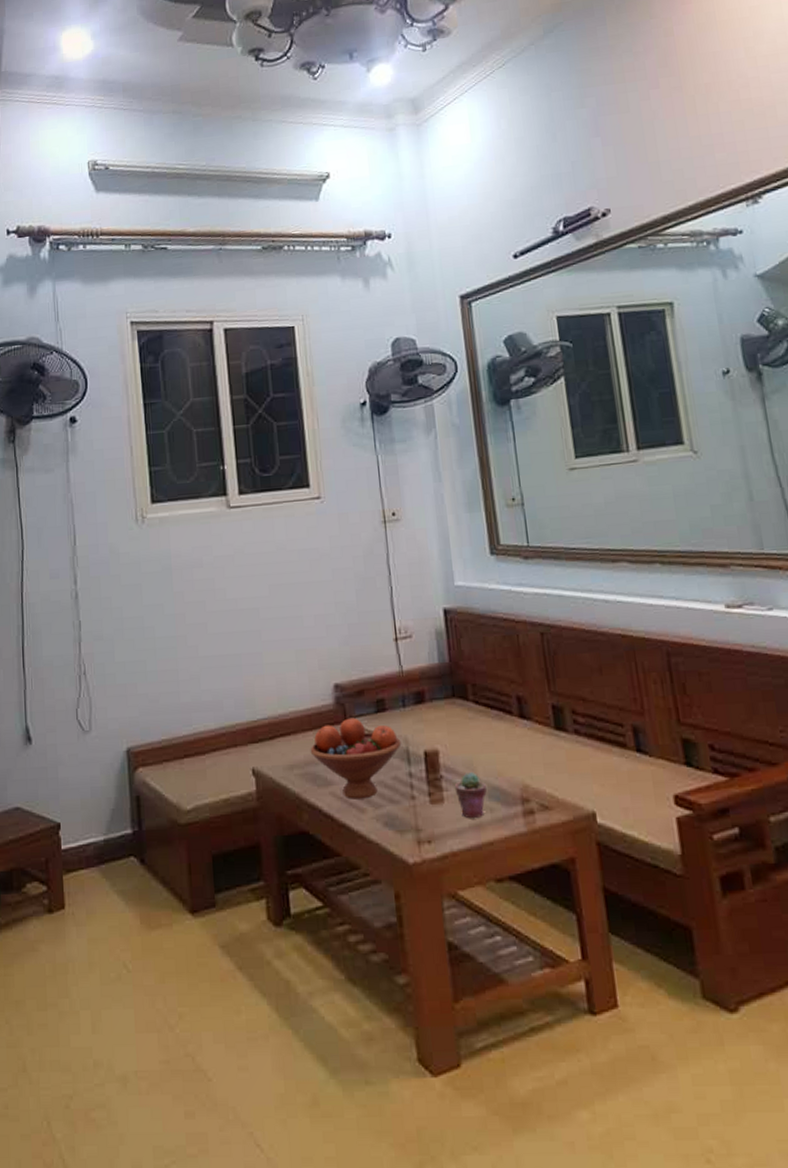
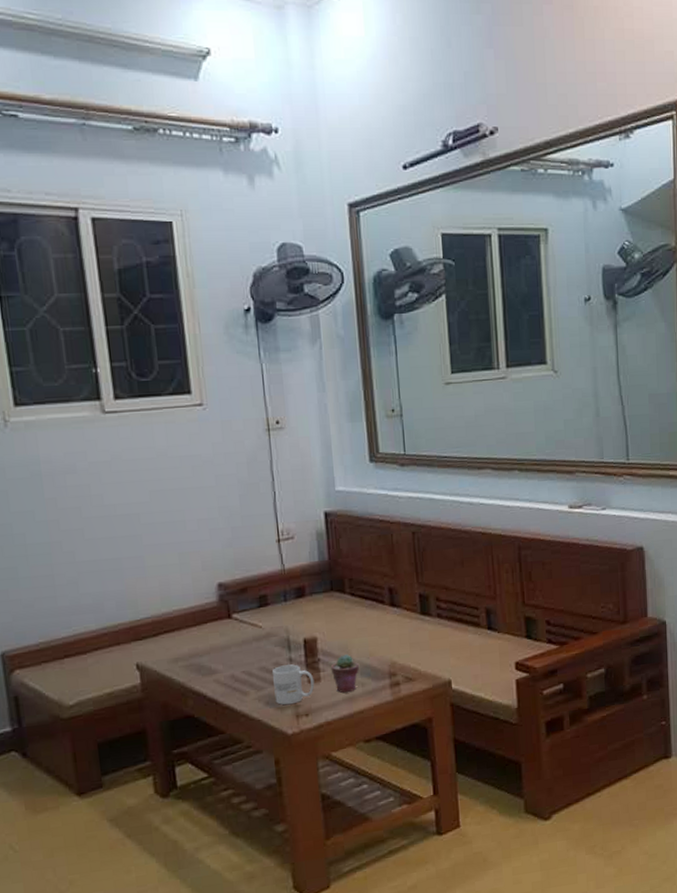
fruit bowl: present [310,717,402,800] -> none [194,612,283,685]
mug: none [391,780,438,828] -> present [273,664,315,705]

